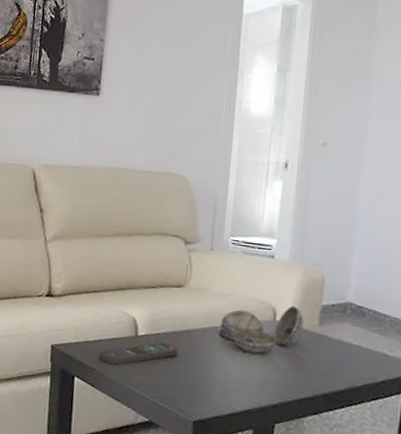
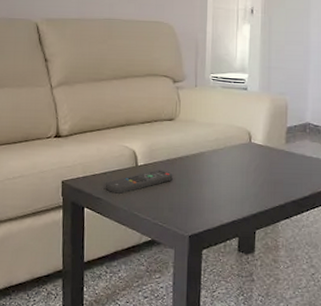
decorative bowl: present [219,305,304,354] -> none [206,129,273,172]

